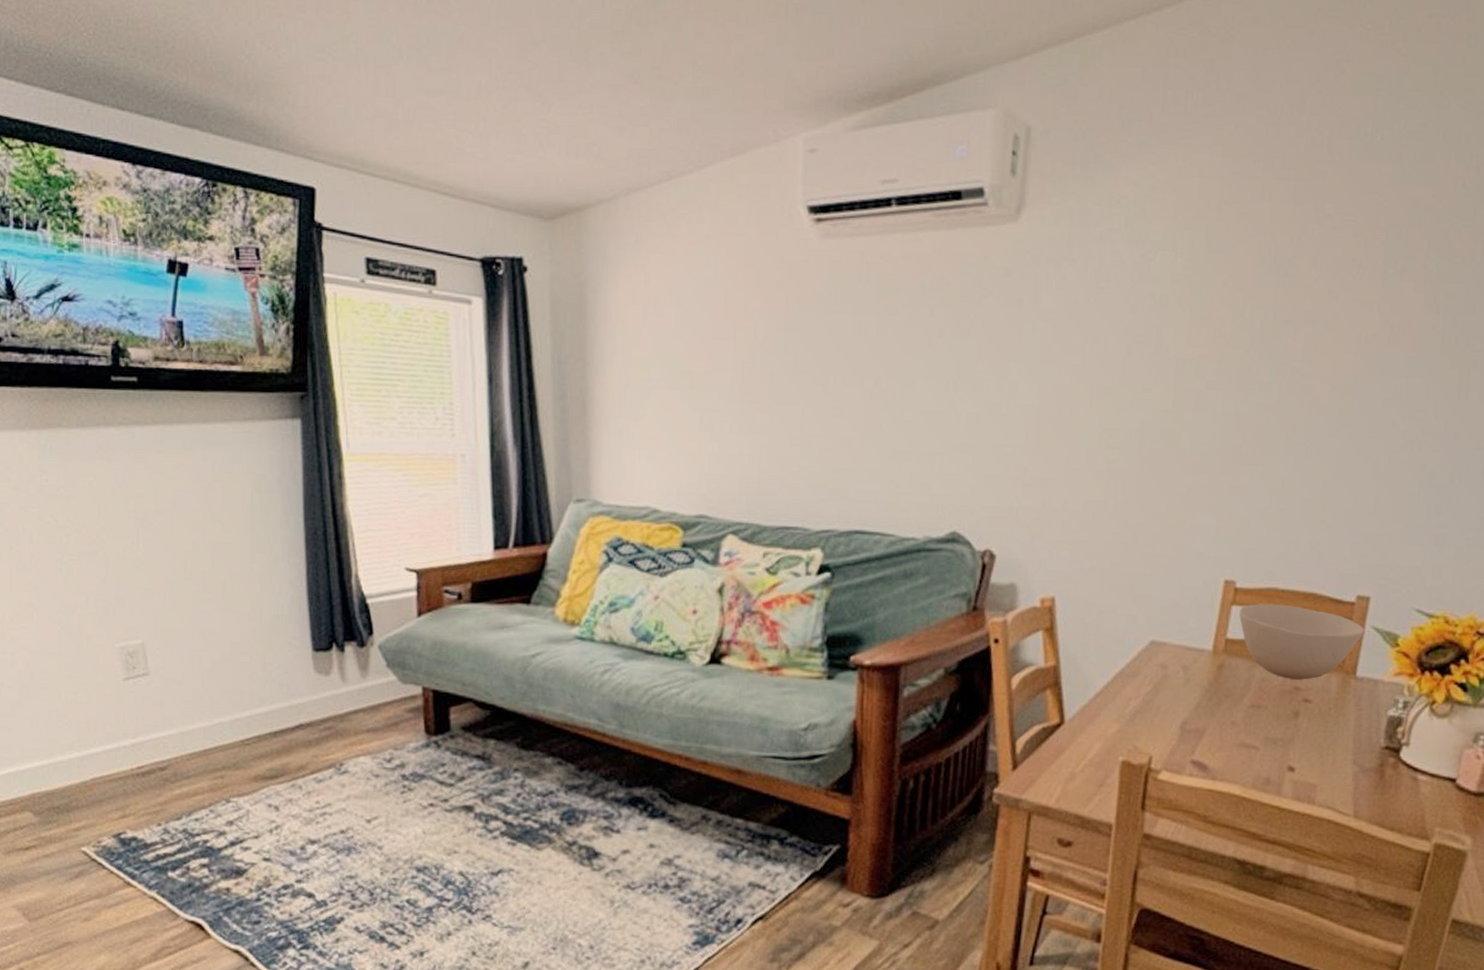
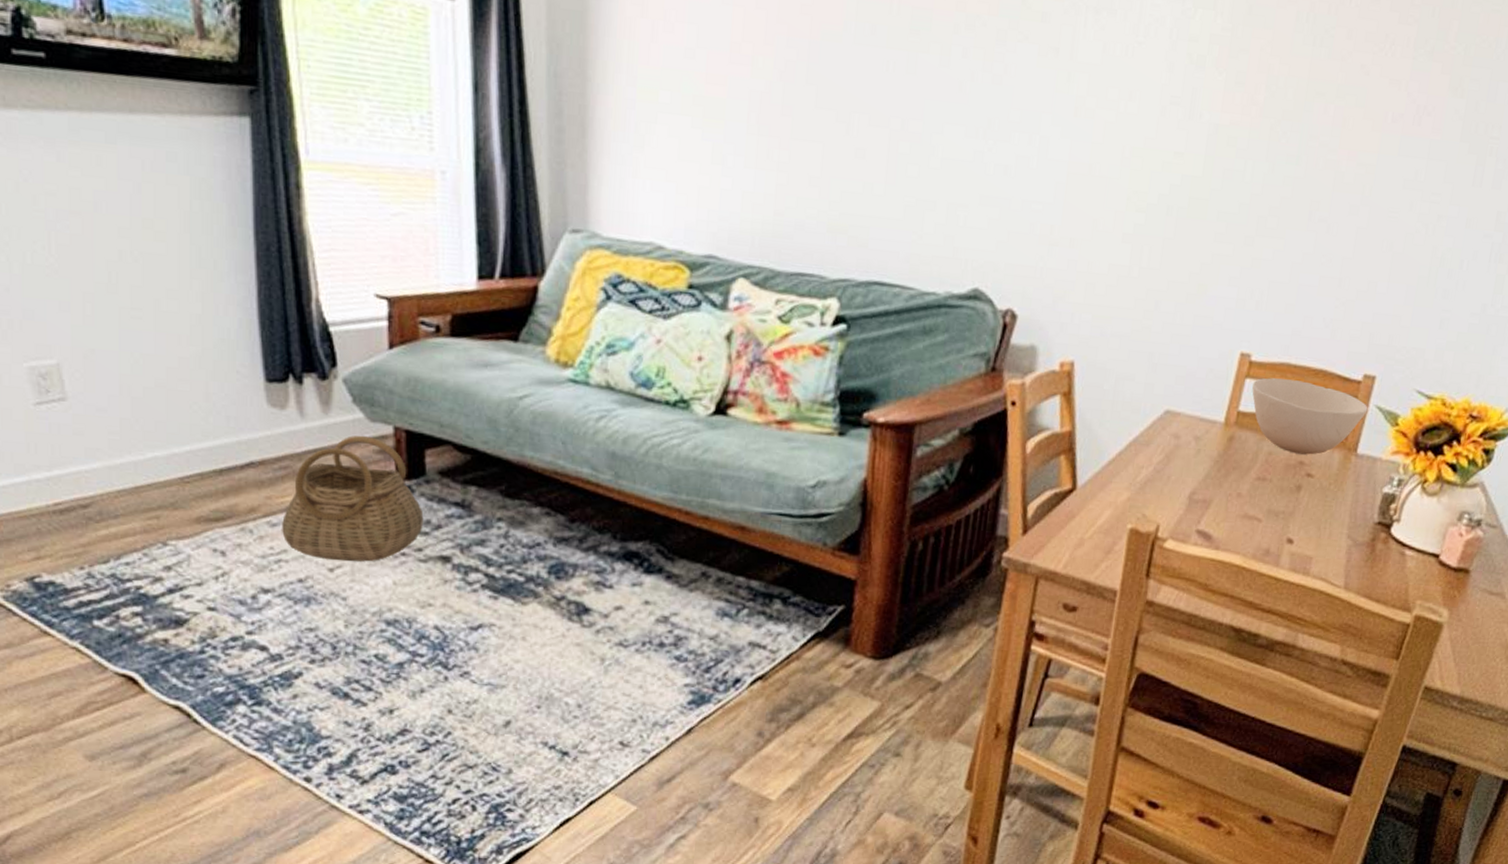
basket: none [327,696,449,813] -> present [282,435,424,562]

